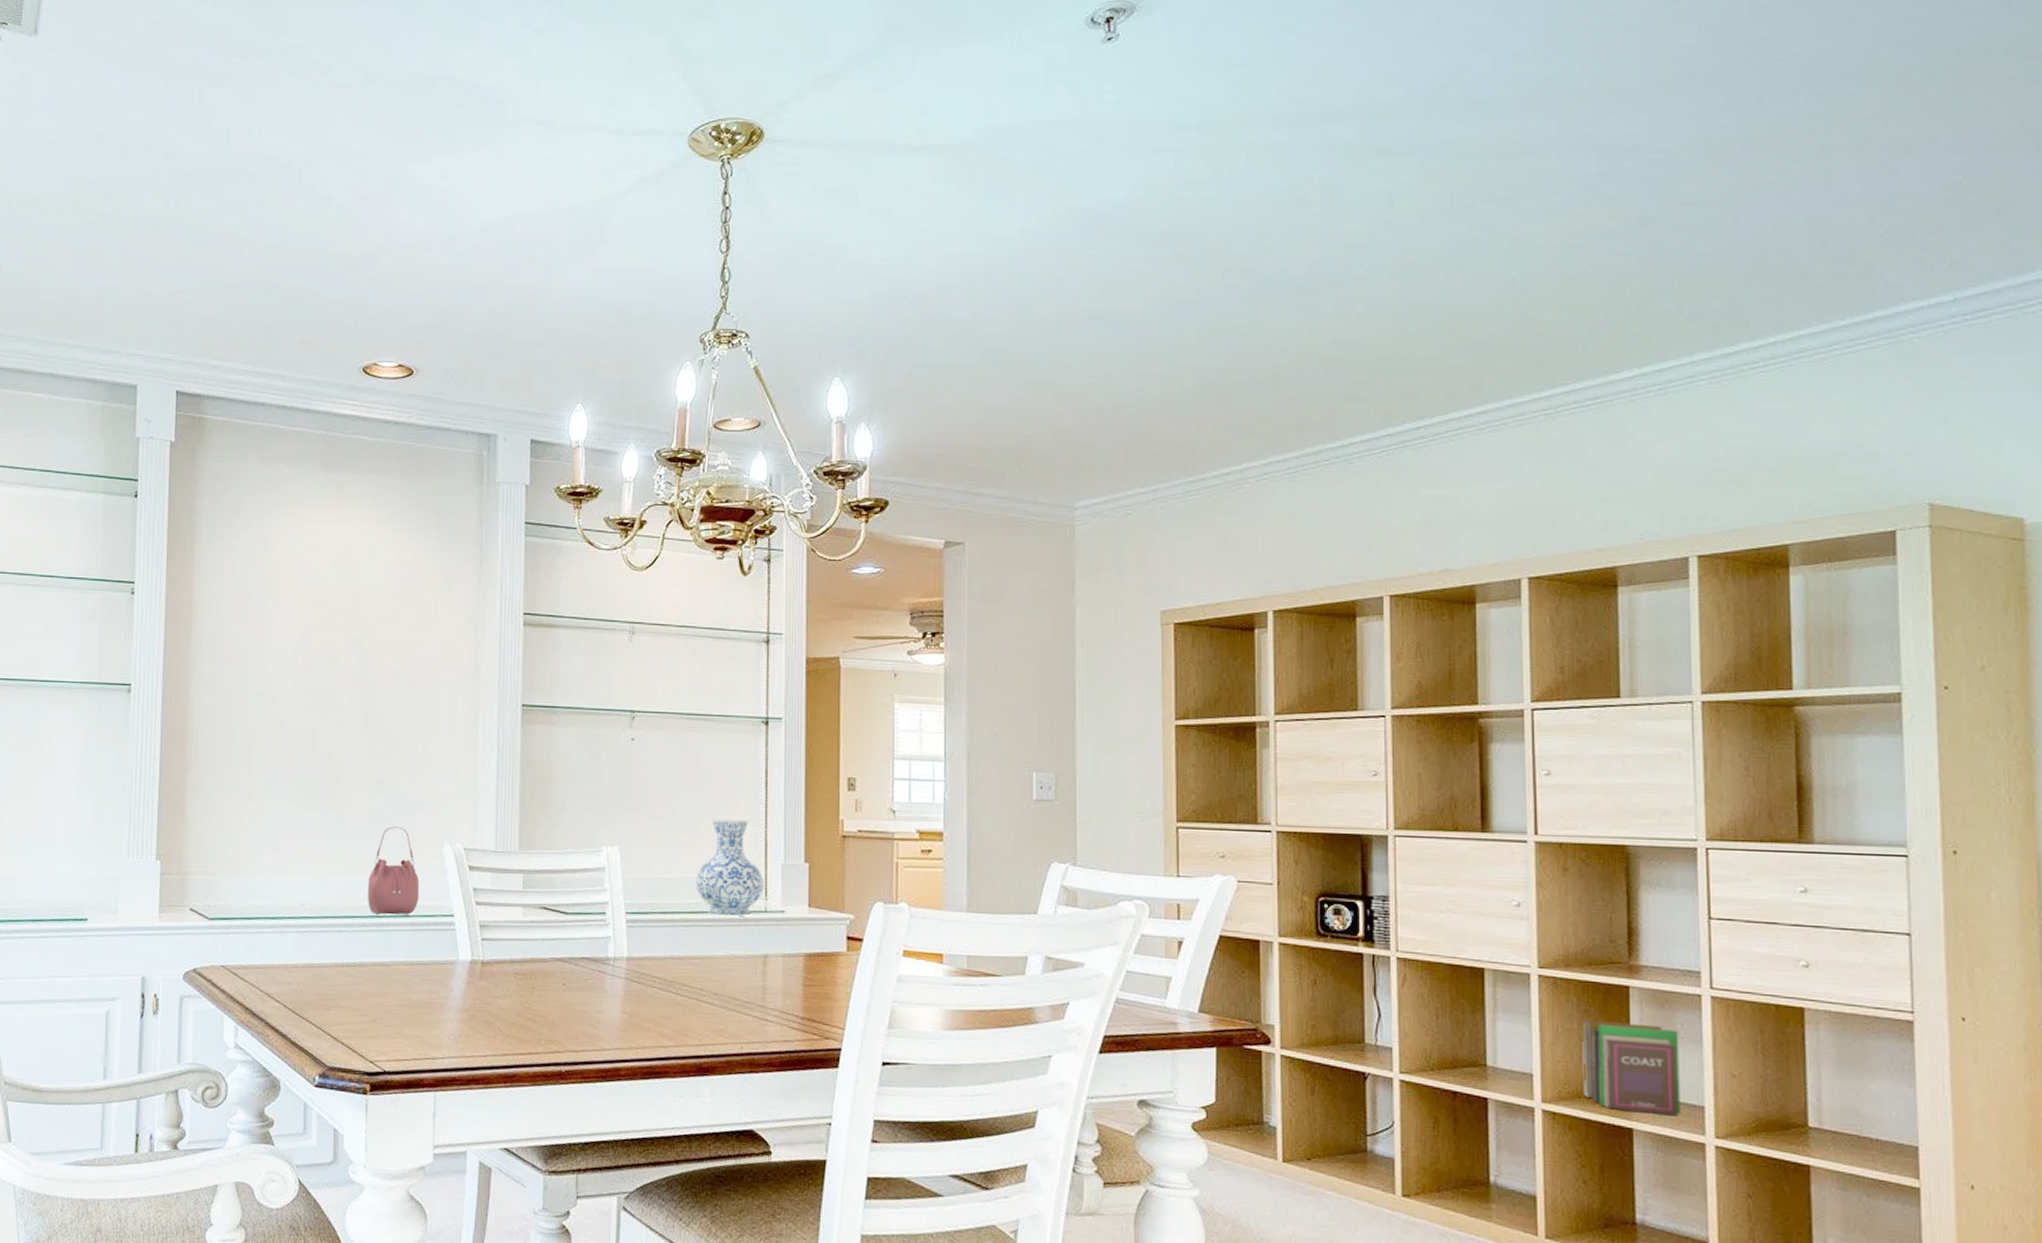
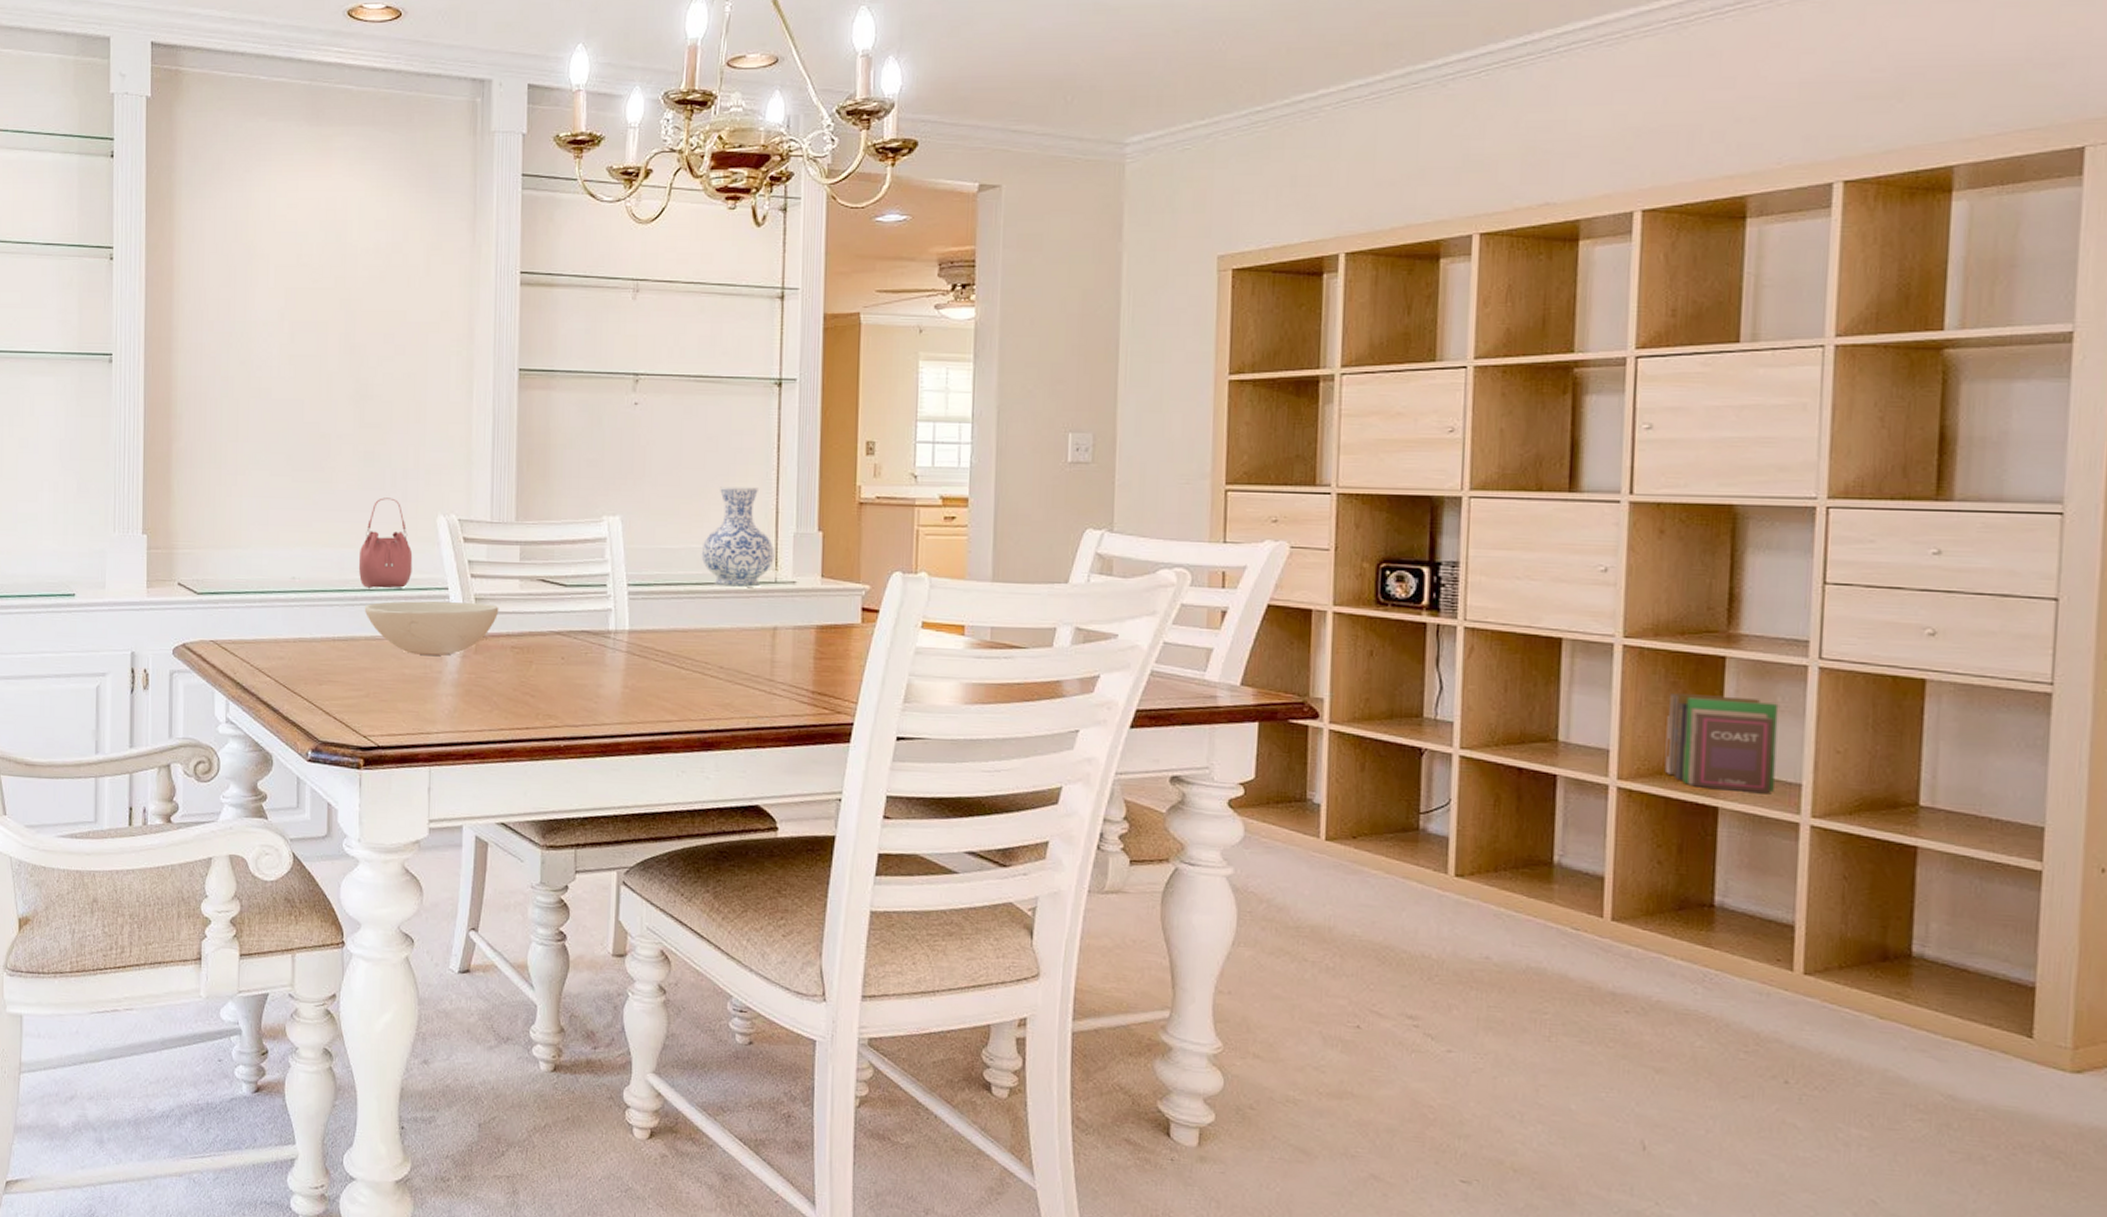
bowl: none [372,927,503,982] -> present [364,601,499,656]

